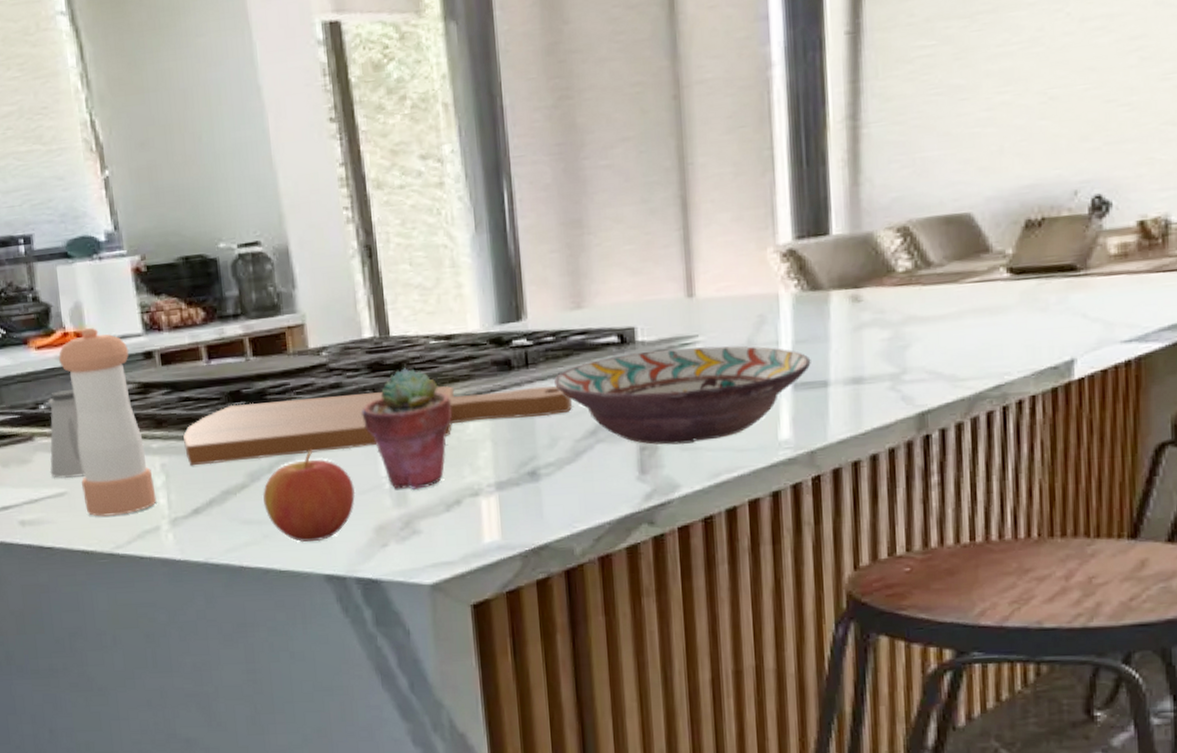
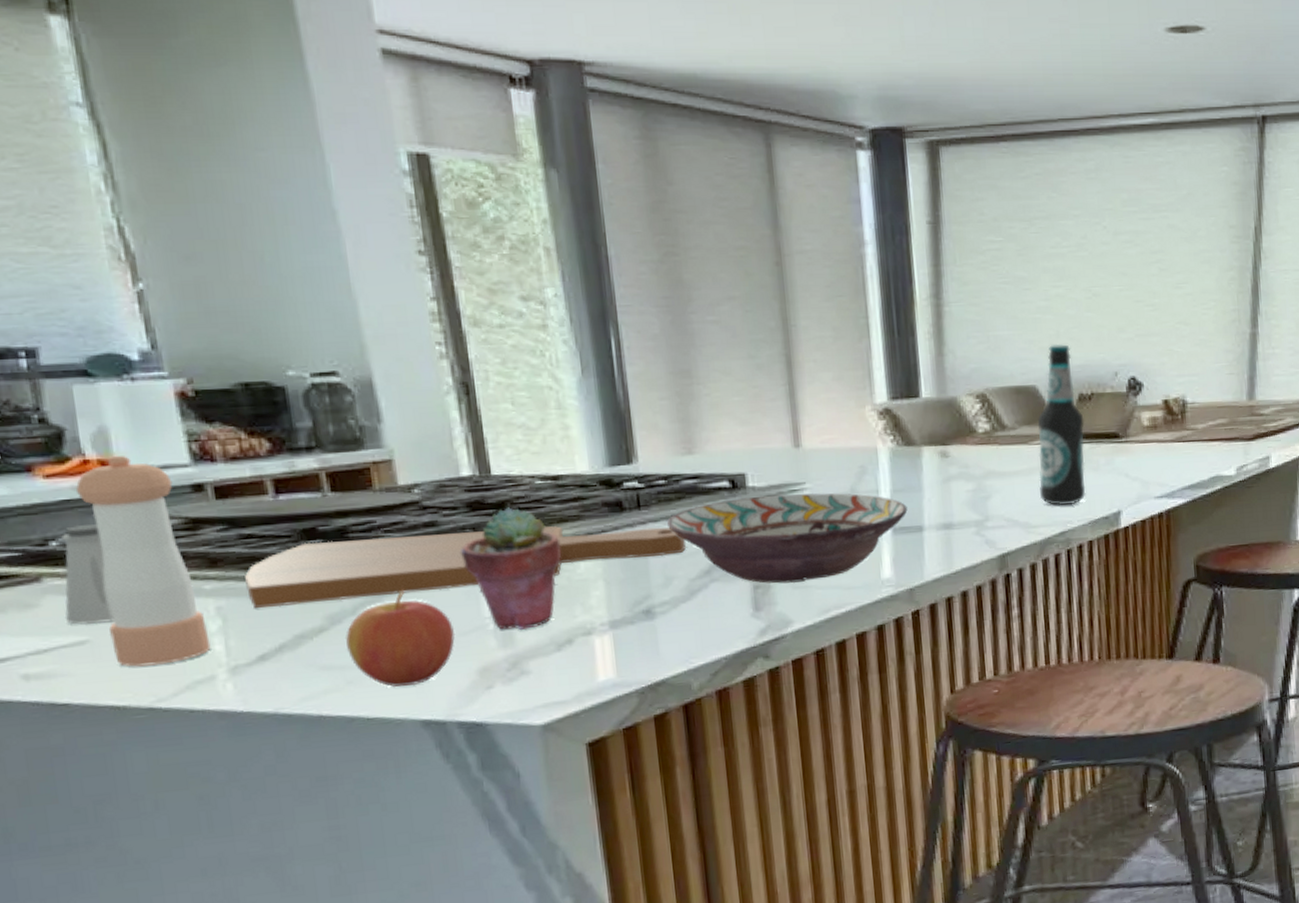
bottle: none [970,161,1031,355] -> present [1037,344,1086,506]

